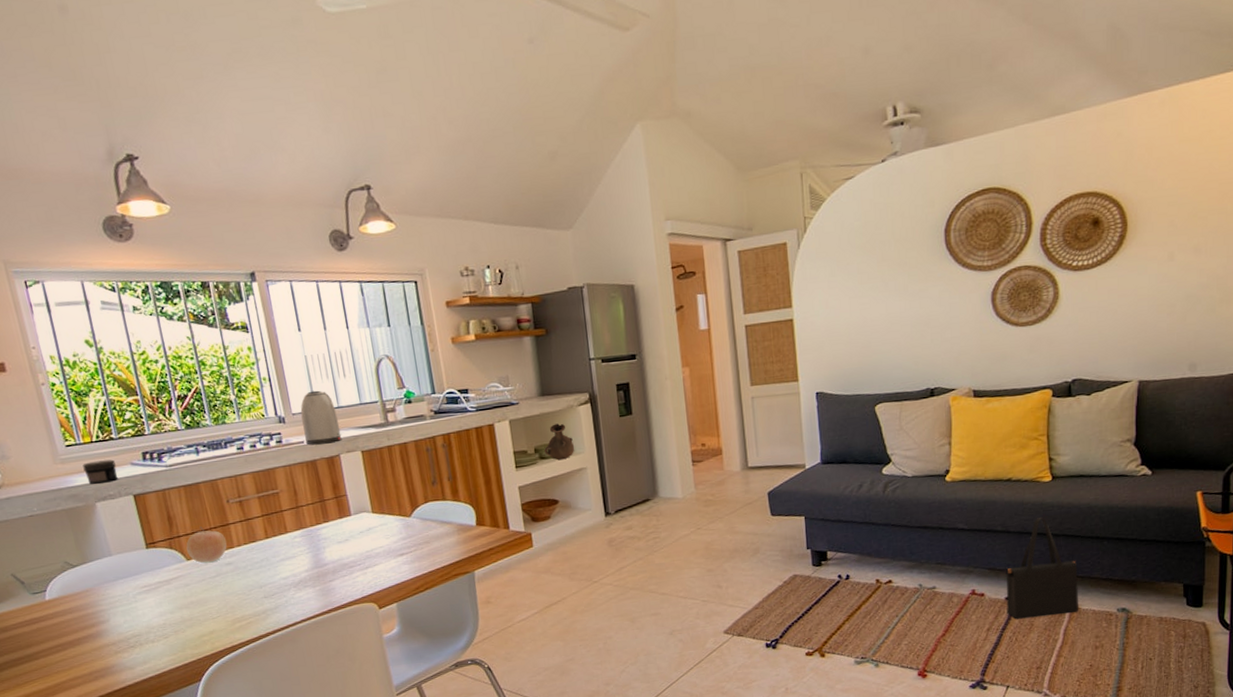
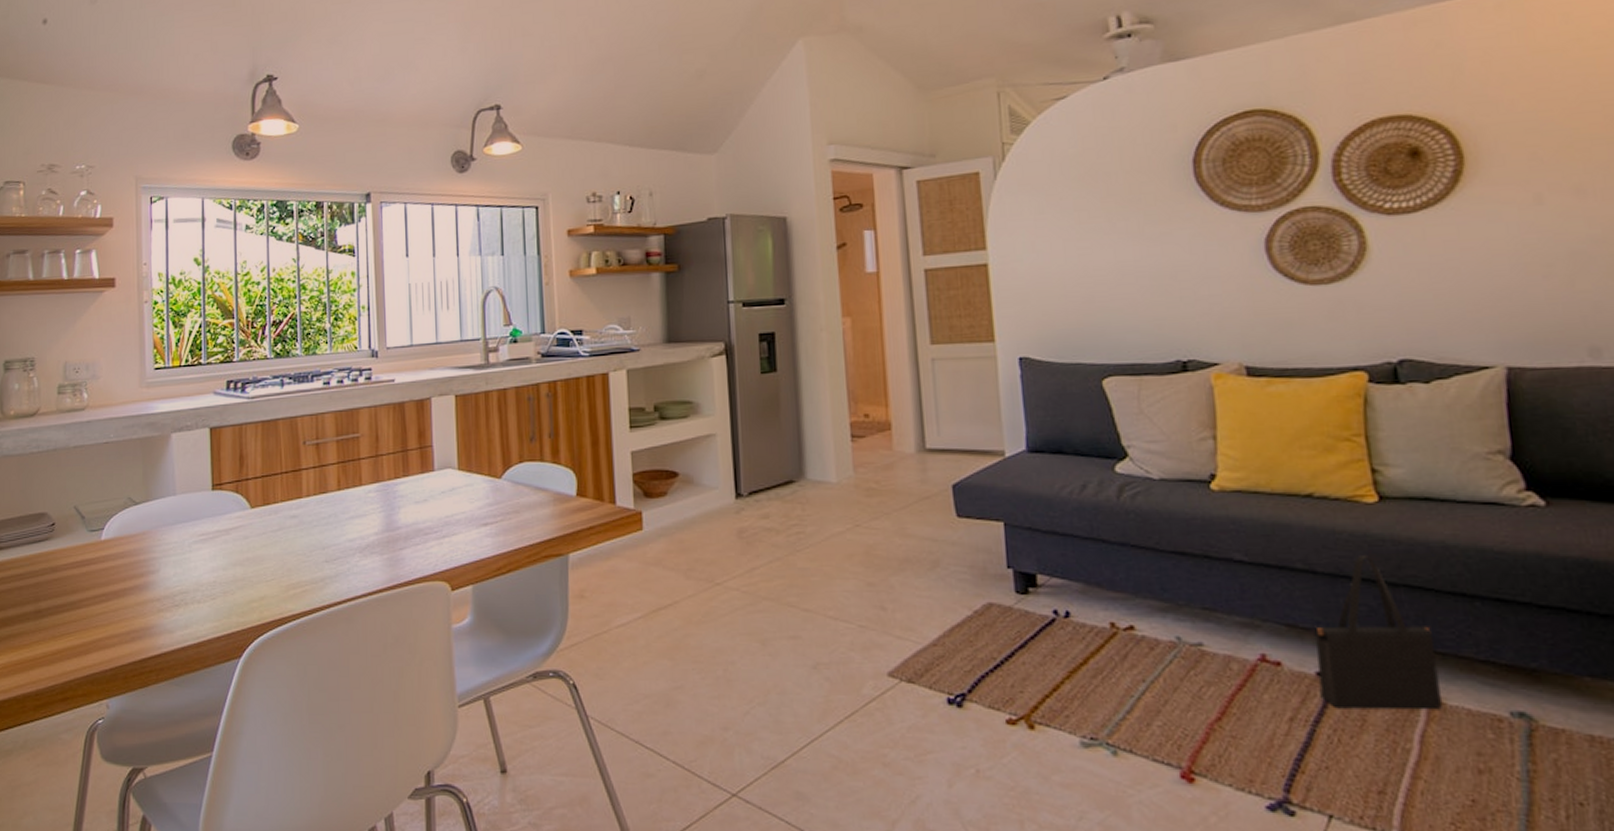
jar: present [82,459,118,485] -> none [167,386,200,414]
fruit: present [186,526,227,564] -> none [253,470,296,514]
kettle: present [300,390,342,446] -> none [395,323,436,385]
ceramic jug: present [544,423,574,460] -> none [666,377,702,423]

